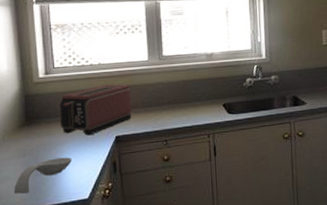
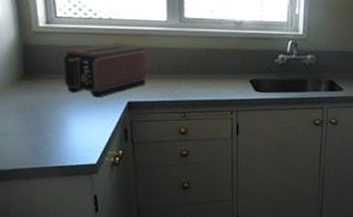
spoon rest: present [14,157,71,194] -> none [14,118,78,151]

